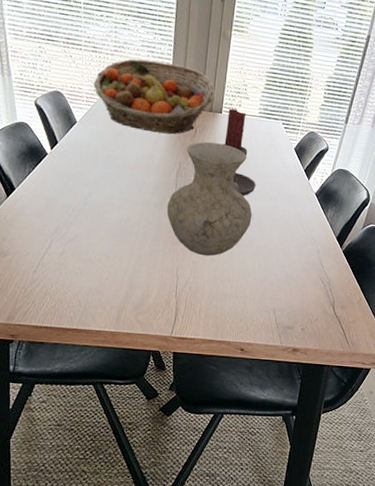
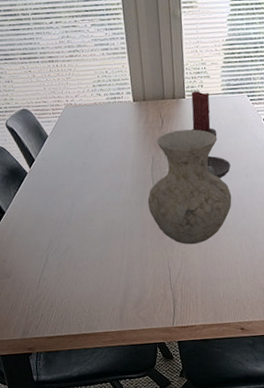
fruit basket: present [93,59,215,134] -> none [56,57,175,132]

